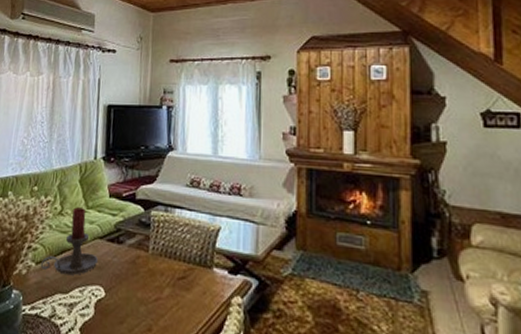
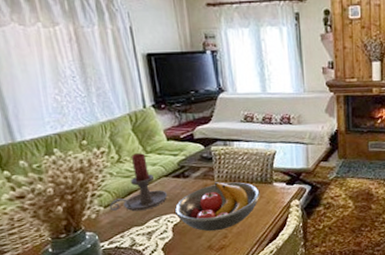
fruit bowl: none [101,255,196,320] -> present [174,182,260,232]

